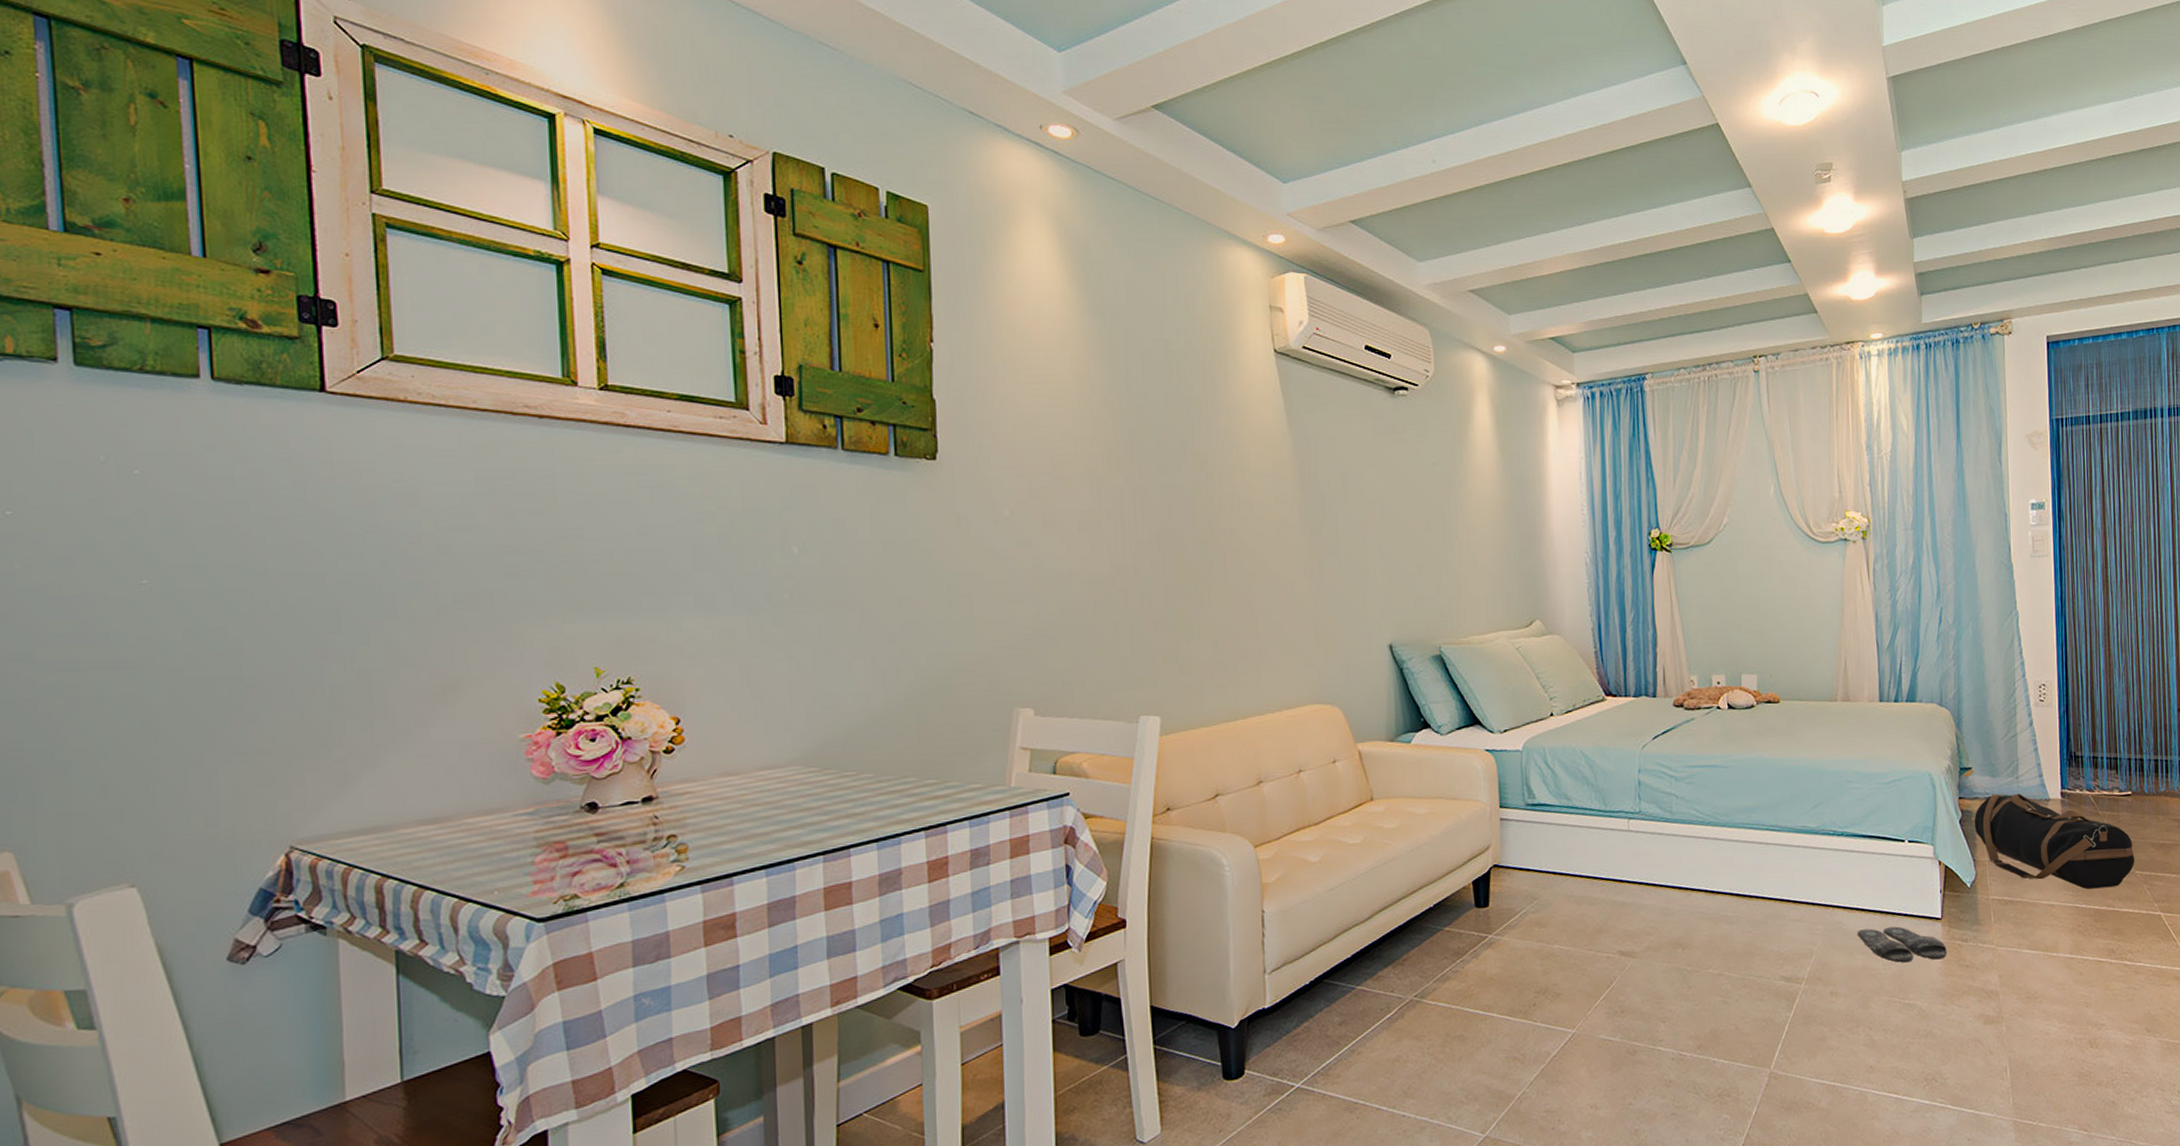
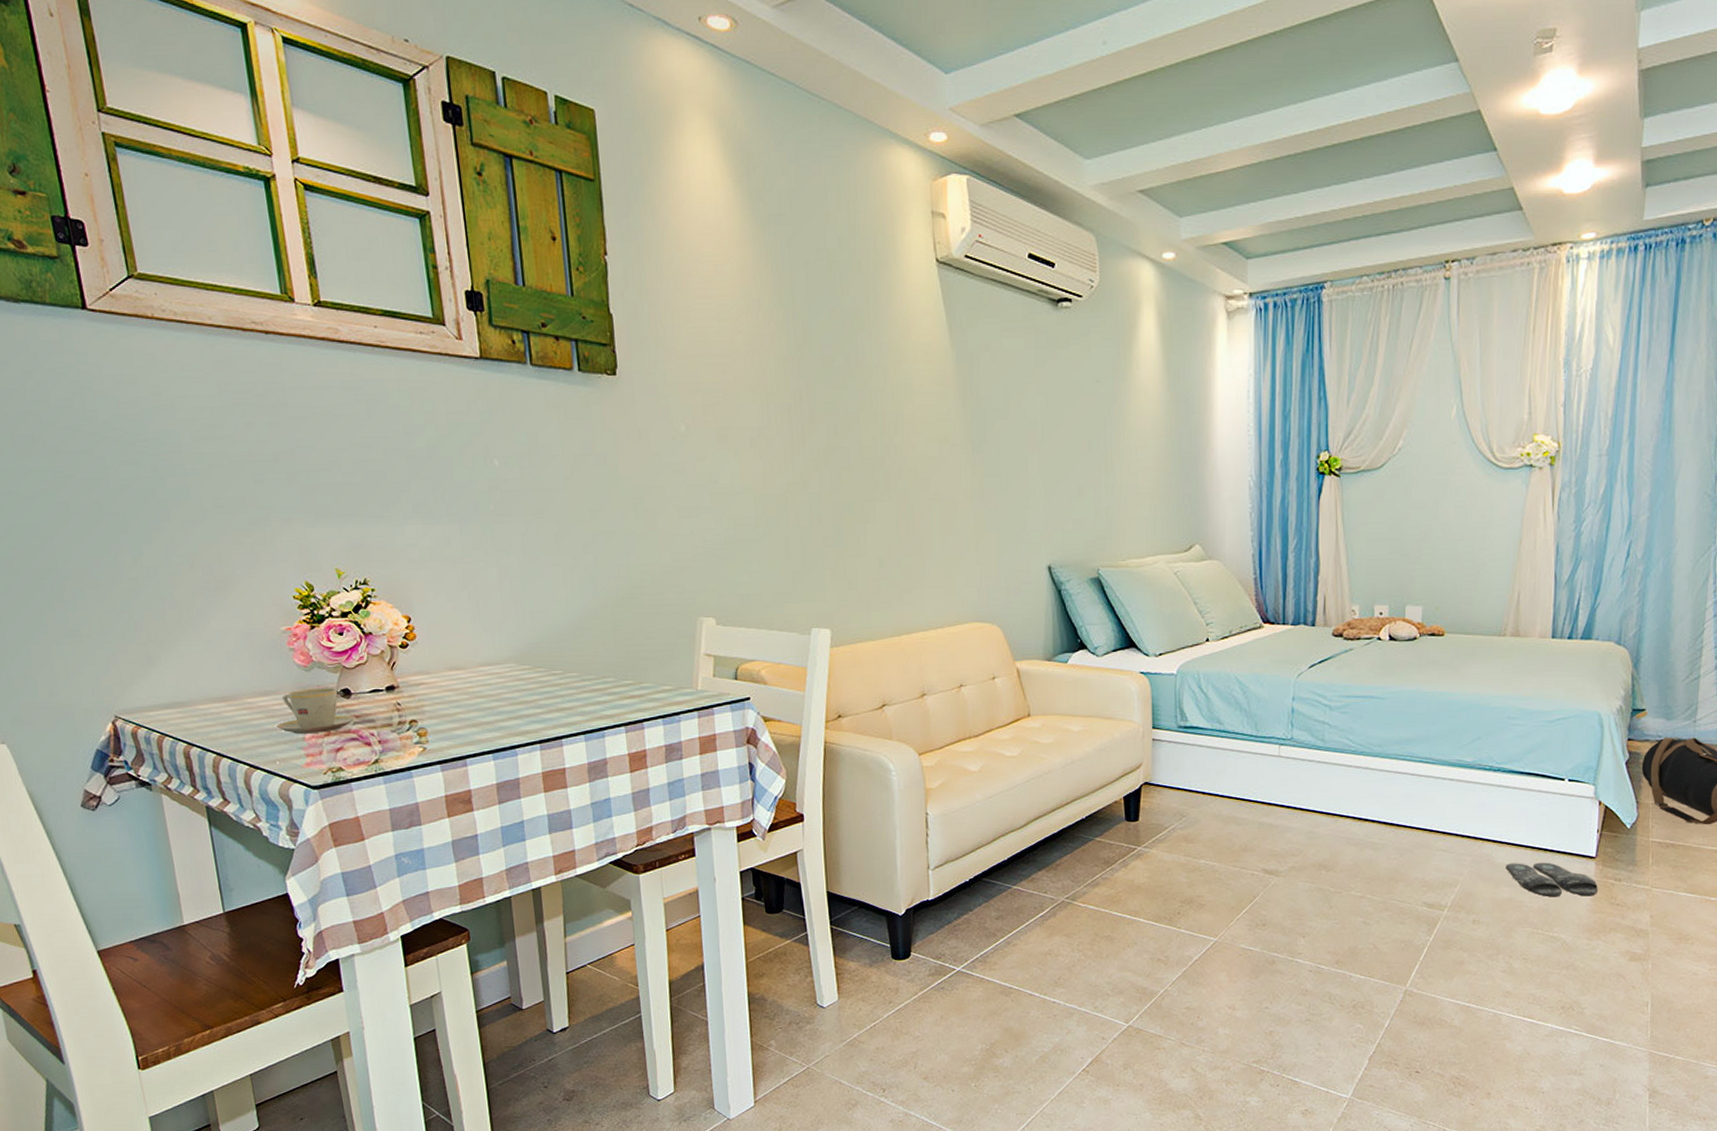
teacup: none [499,801,602,858] -> present [276,687,357,735]

